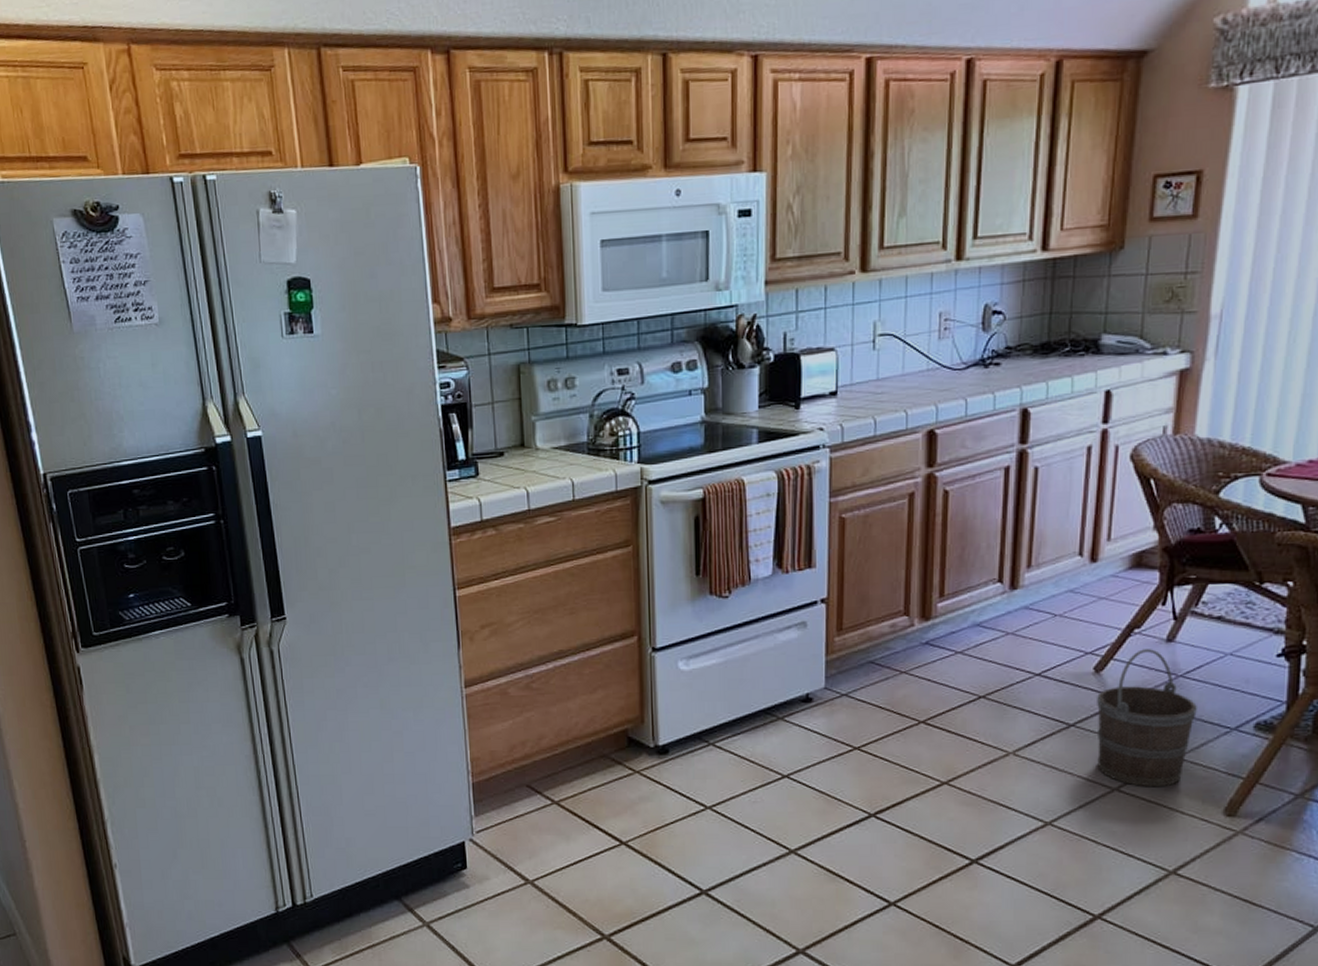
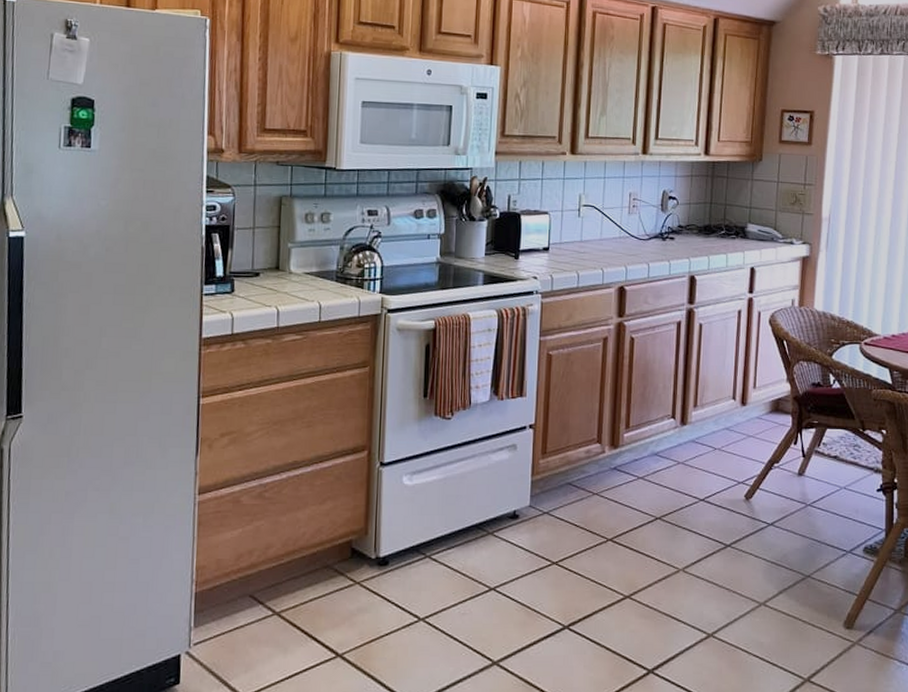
bucket: present [1097,649,1197,787] -> none [747,481,821,602]

